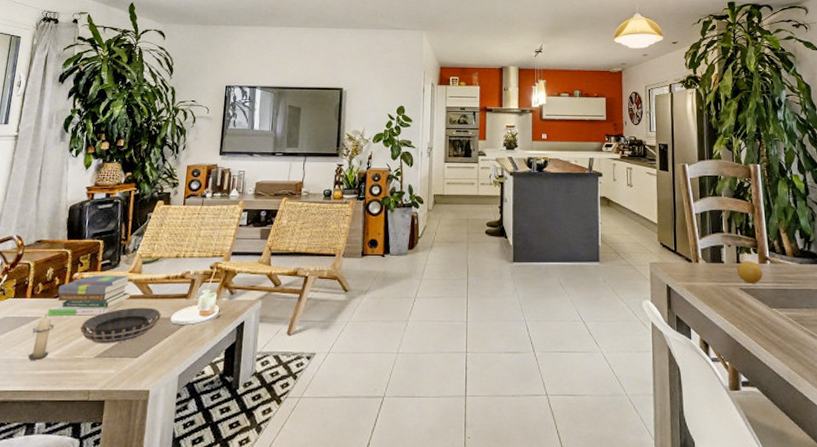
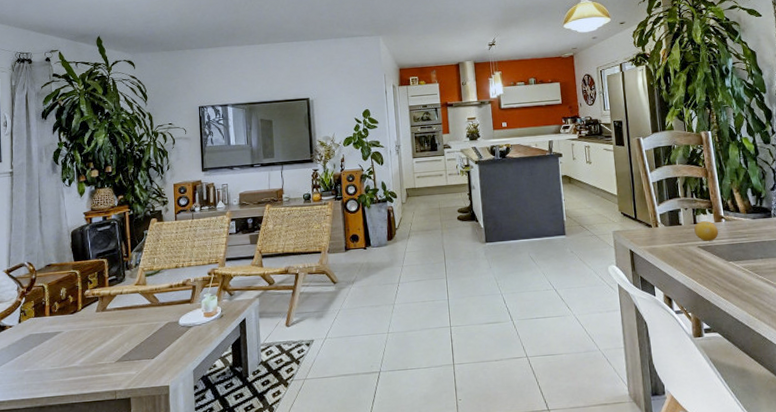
candle: present [27,314,55,360] -> none [55,329,76,369]
books: present [48,275,131,317] -> none [67,288,139,331]
decorative bowl: present [80,307,161,343] -> none [99,314,170,350]

